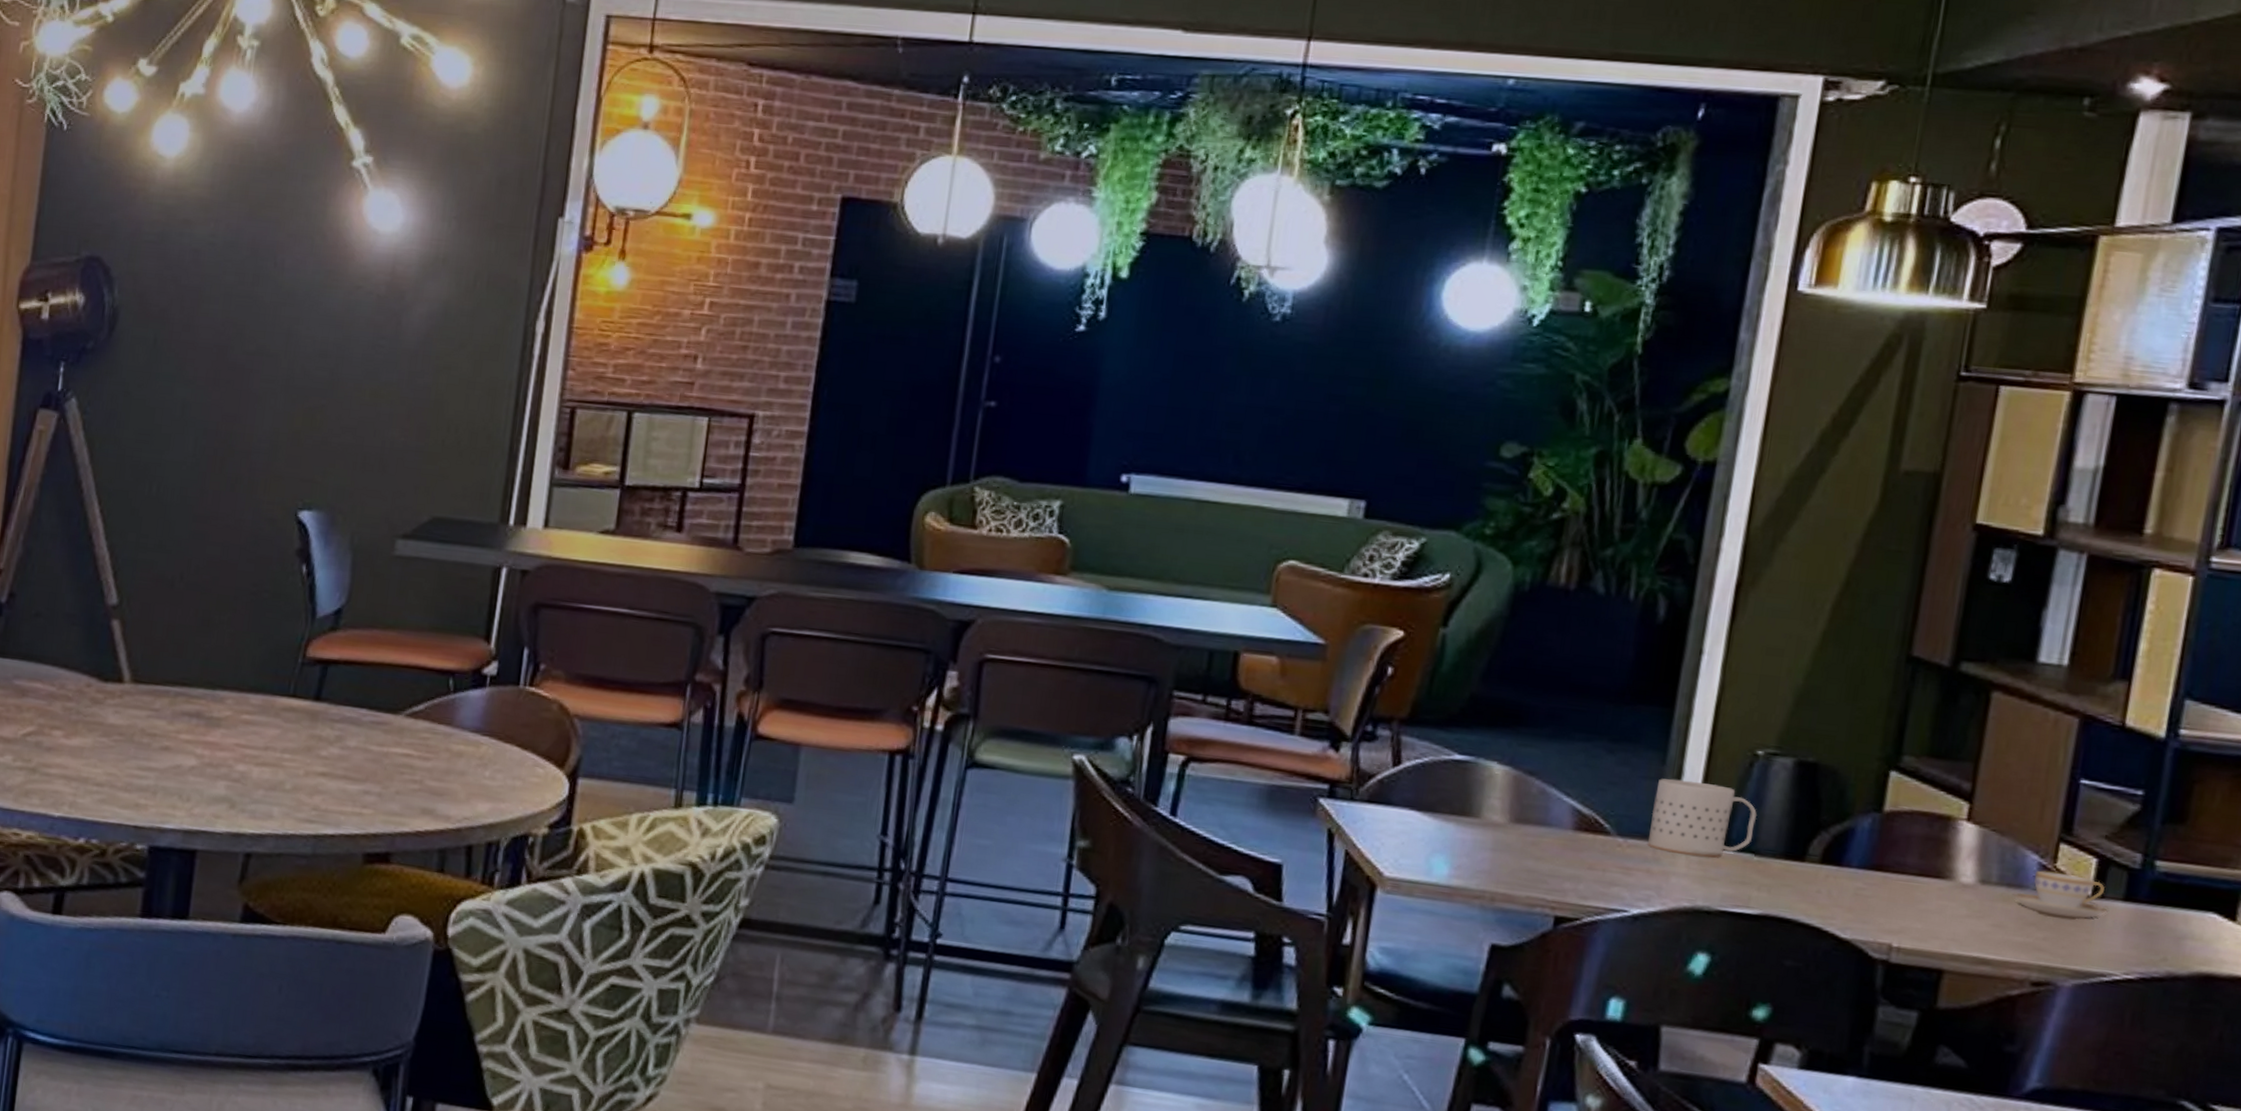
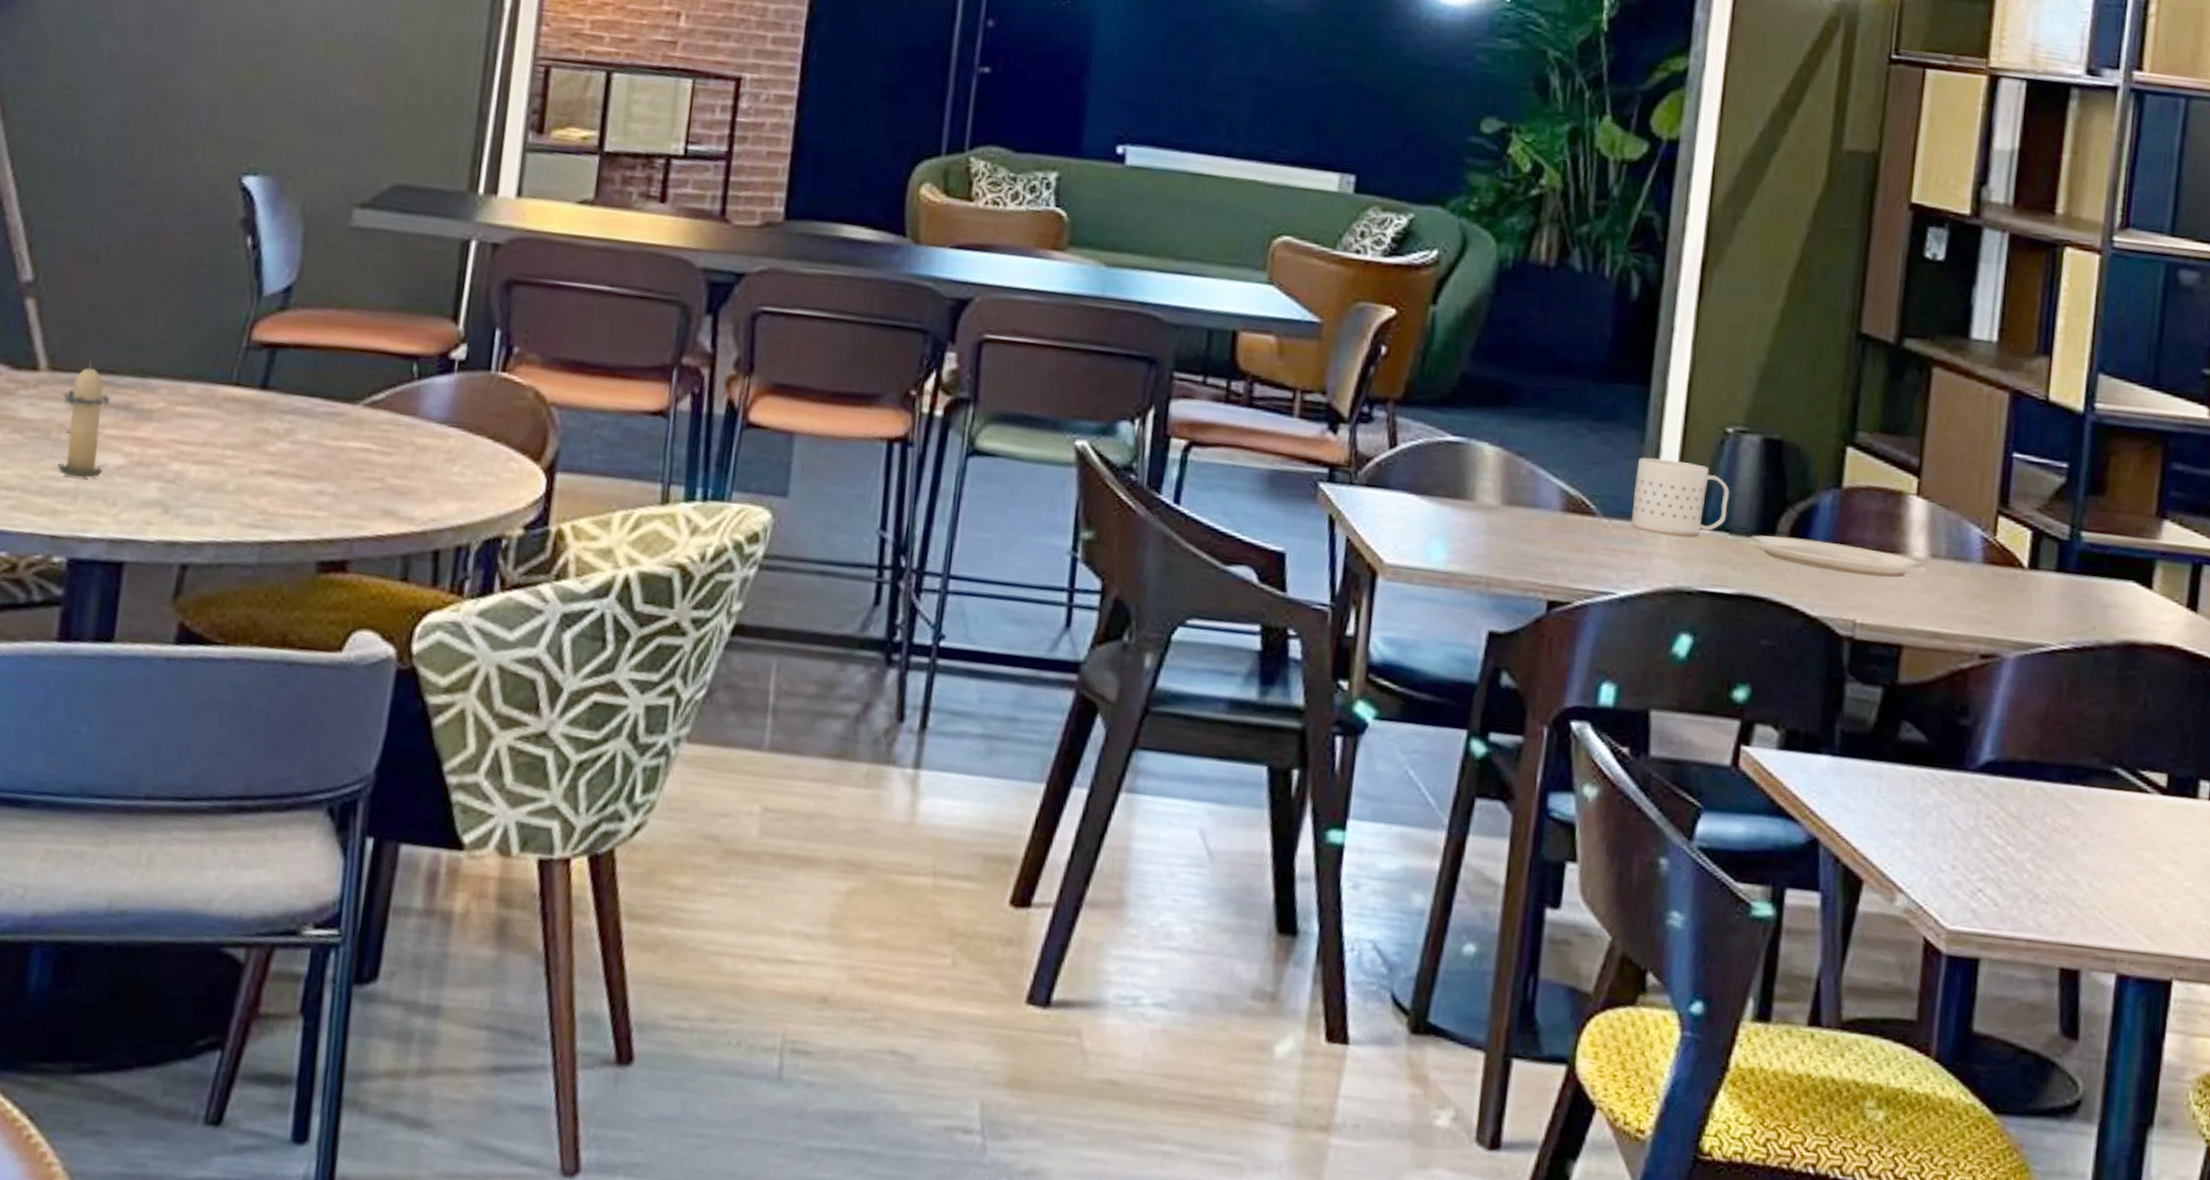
candle: none [139,674,186,777] -> present [57,360,112,479]
plate: none [1775,857,1974,903] -> present [1748,535,1926,578]
teacup: present [2012,870,2108,921] -> none [1959,543,2043,593]

